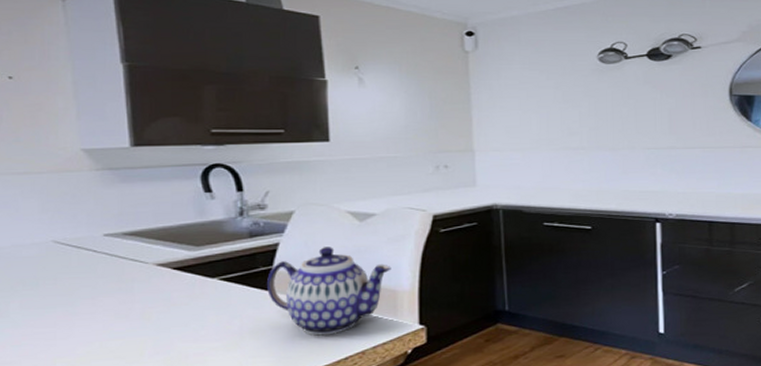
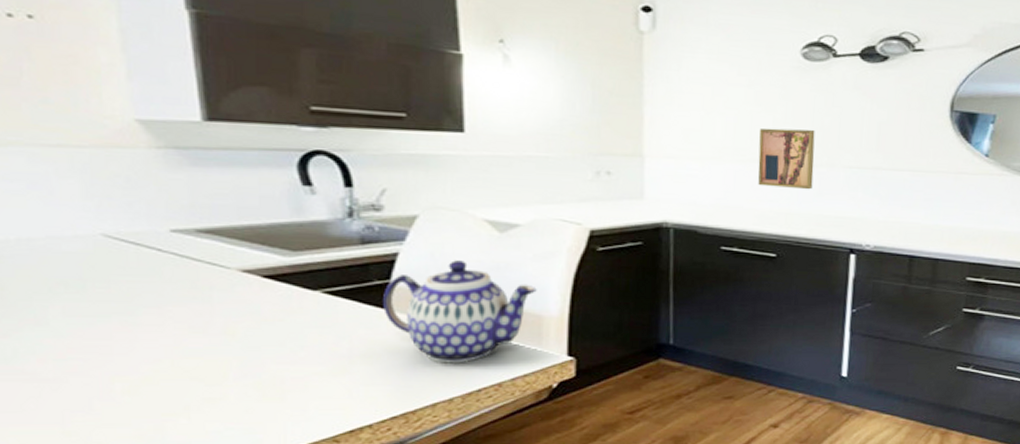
wall art: none [568,119,618,170] -> present [758,127,815,190]

